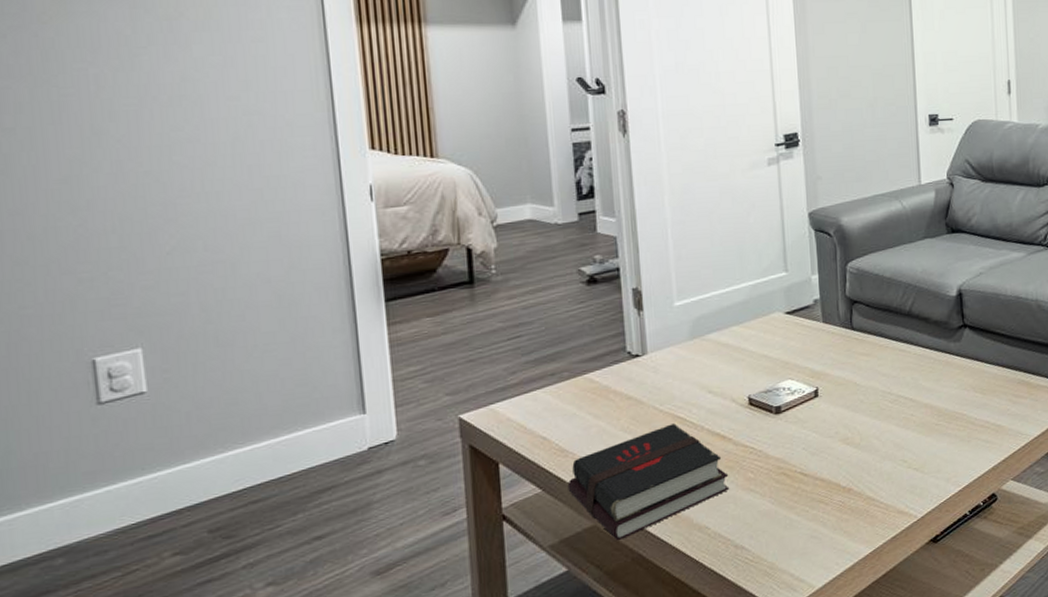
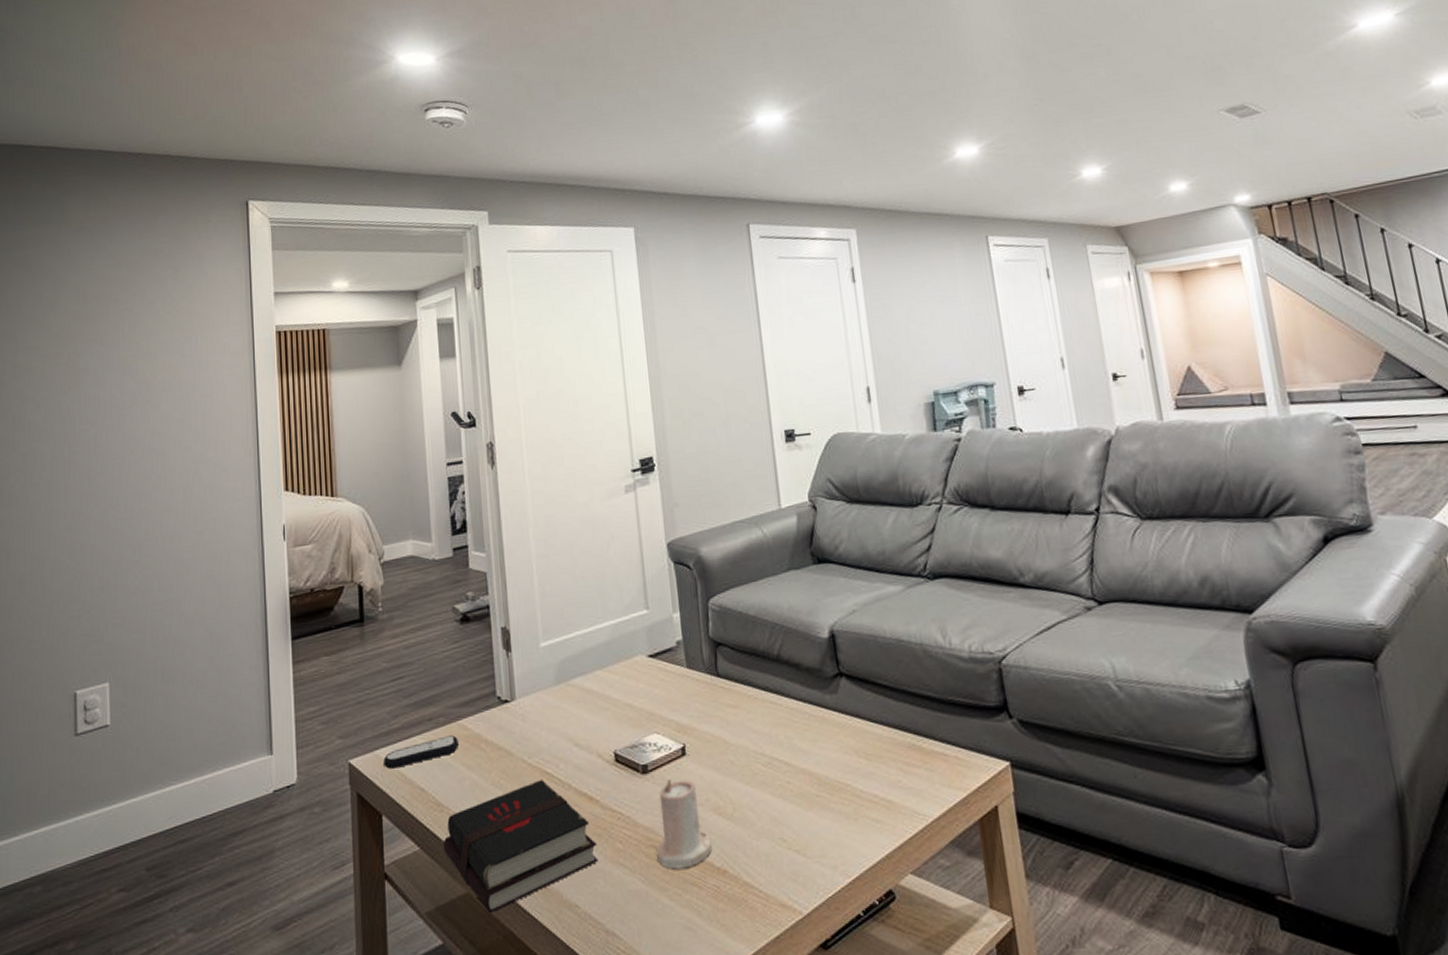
remote control: none [500,388,585,421] -> present [383,735,459,769]
candle: none [787,417,839,491] -> present [656,779,712,870]

